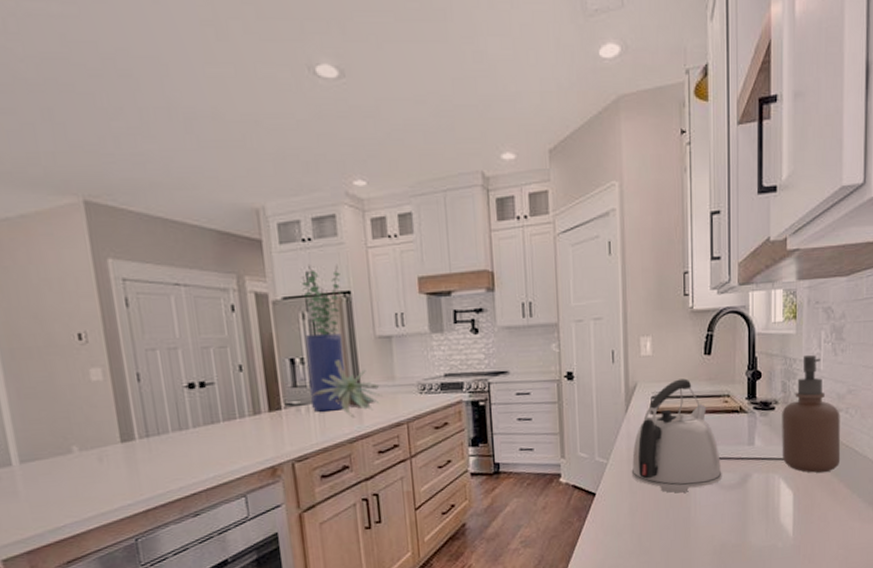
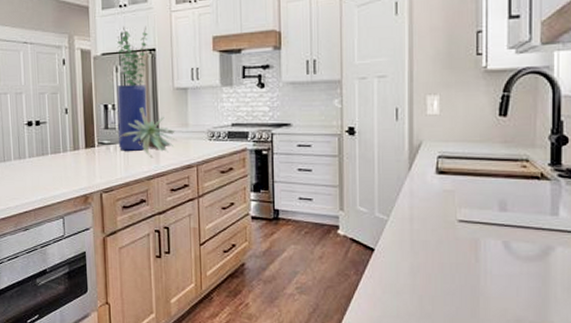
kettle: present [631,378,722,493] -> none [413,140,518,259]

